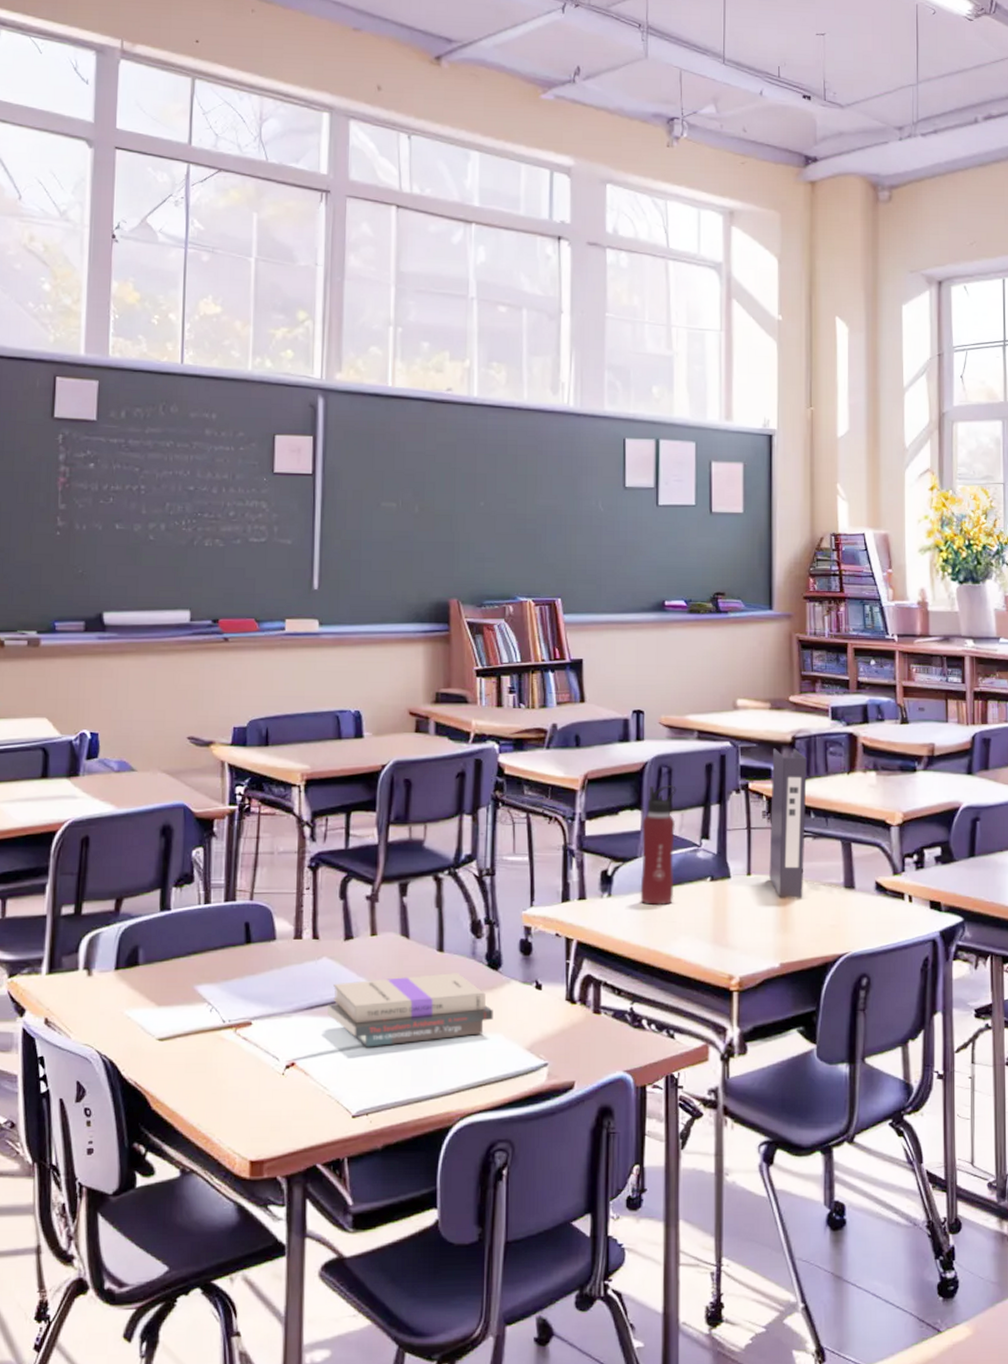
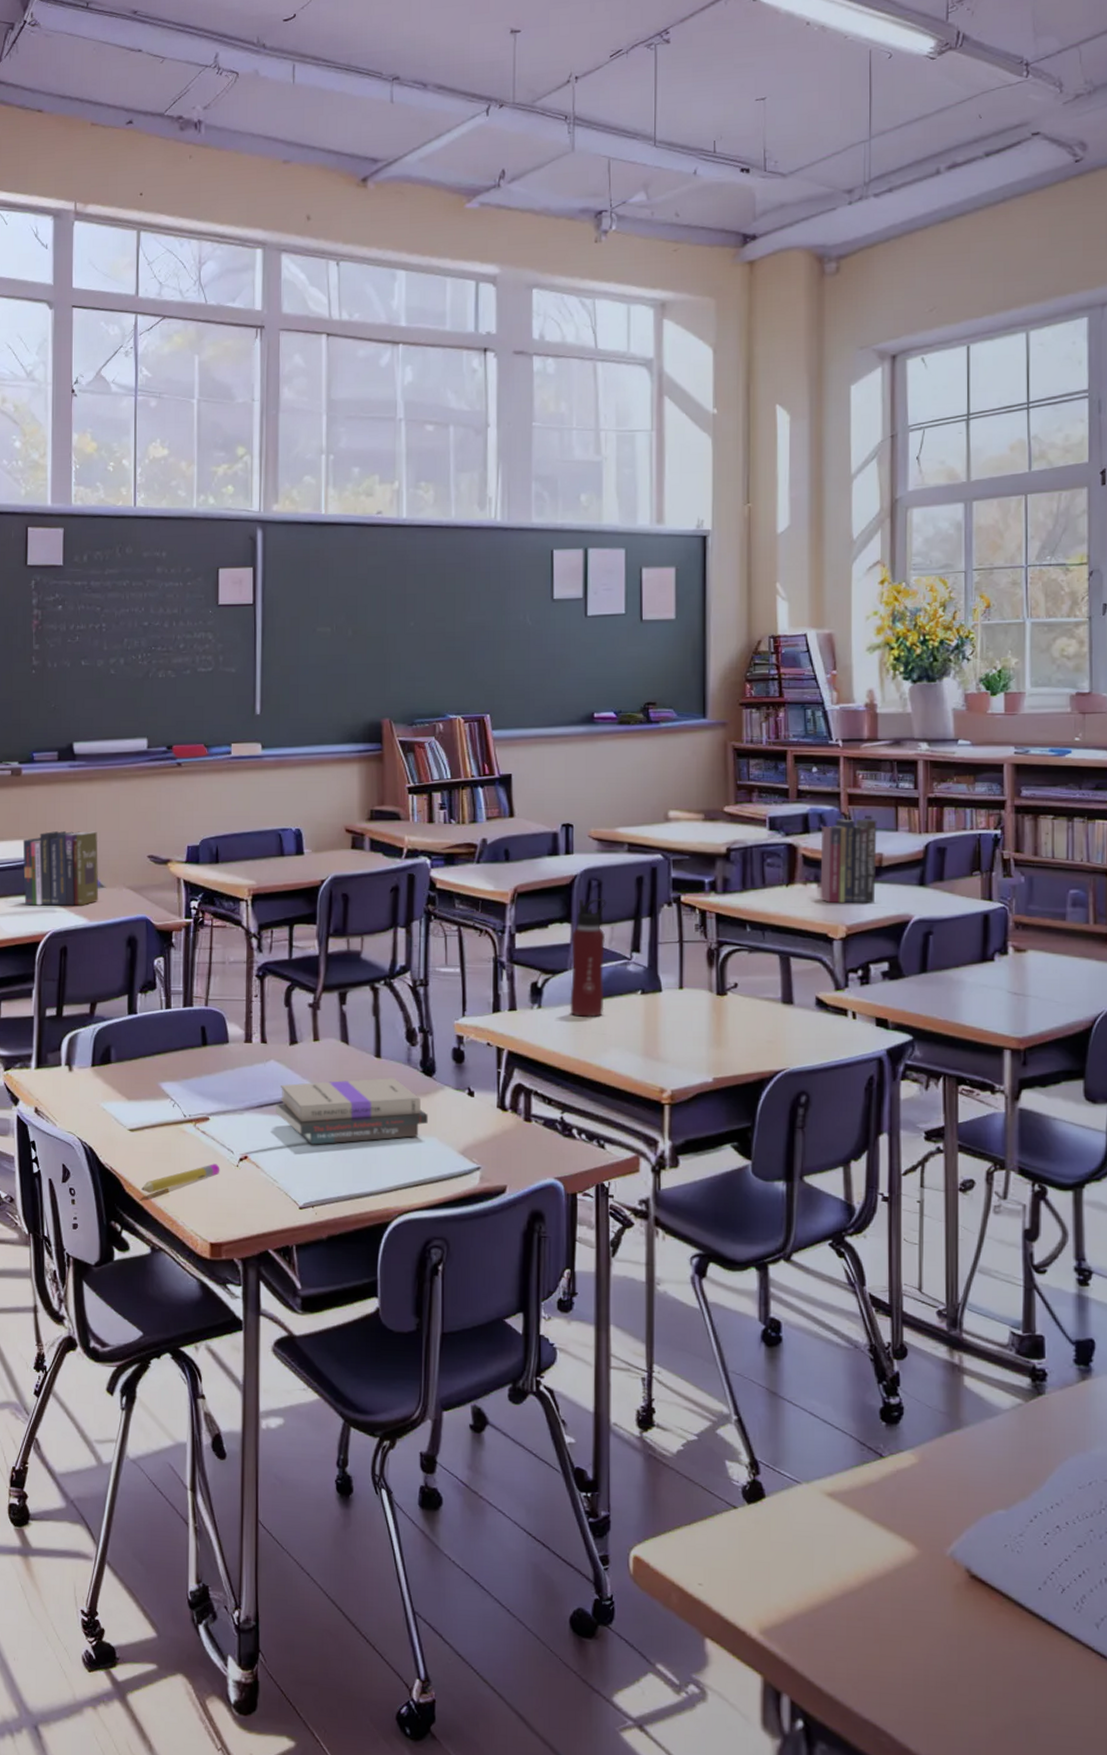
books: none [39,709,129,791] -> present [23,831,99,906]
pencil: none [171,1073,264,1109] -> present [142,1164,220,1193]
binder: present [769,748,807,898] -> none [702,860,742,1013]
books: none [878,710,930,790] -> present [820,818,877,903]

